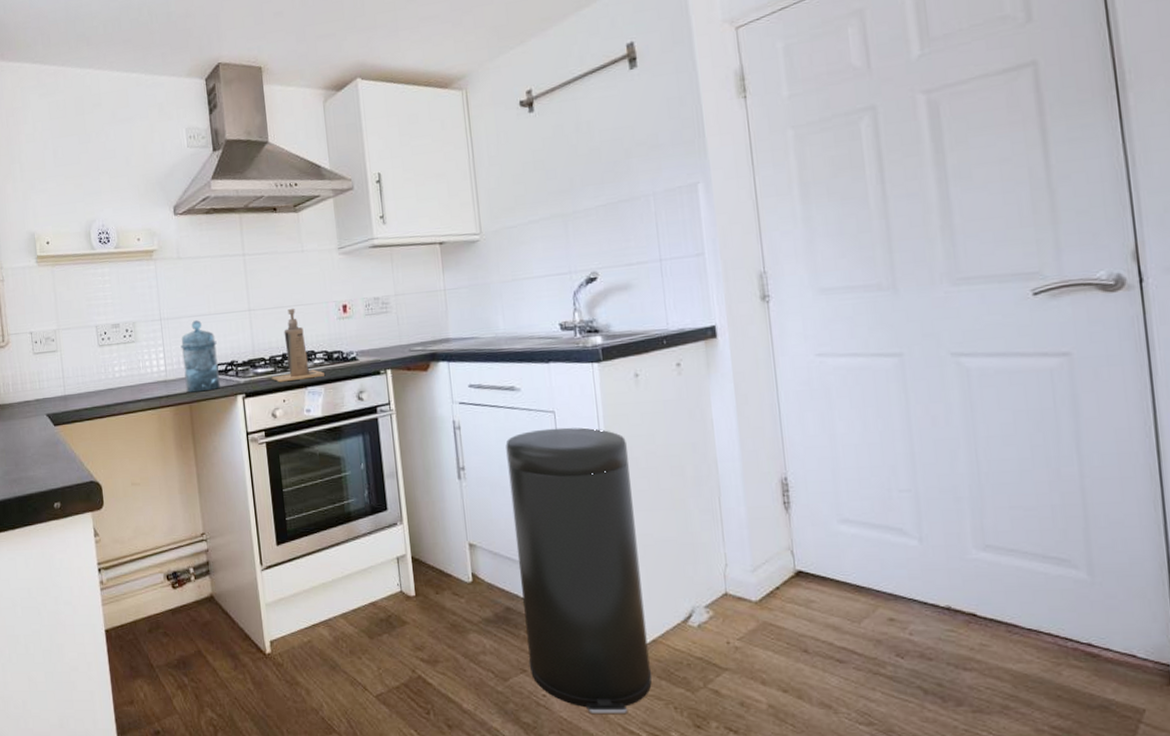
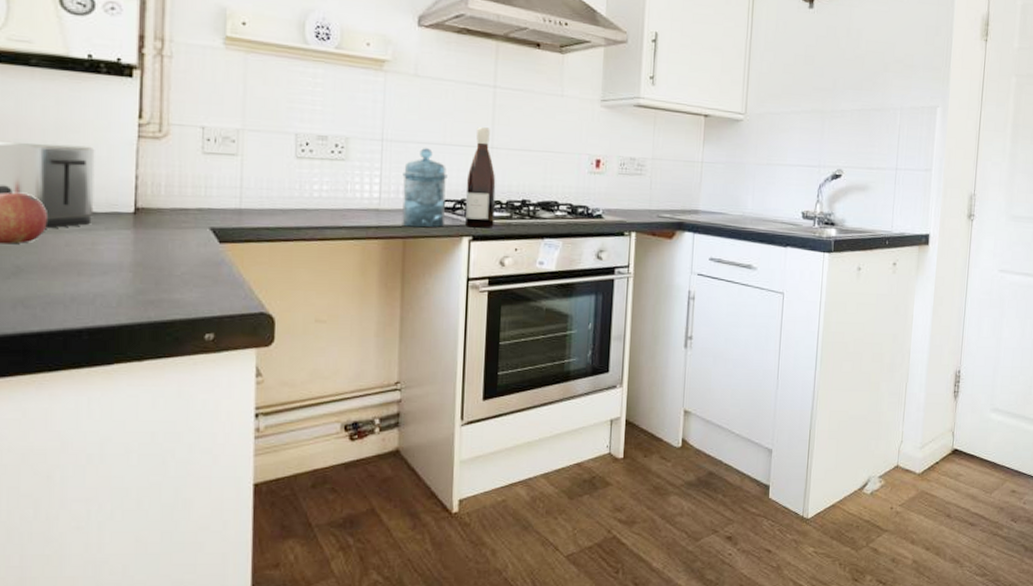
bottle: none [232,293,262,386] -> present [465,127,496,228]
soap dispenser: present [271,308,324,383] -> none [505,153,565,231]
pedal bin: present [505,427,652,715] -> none [721,308,841,571]

